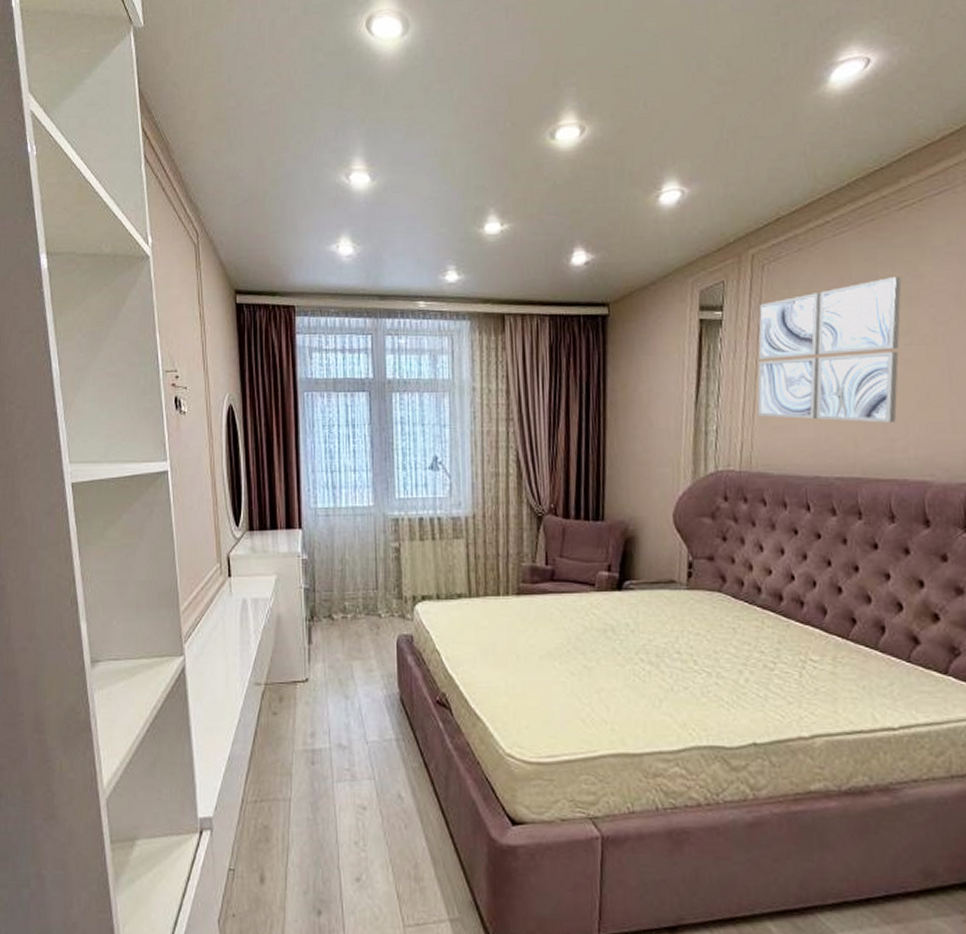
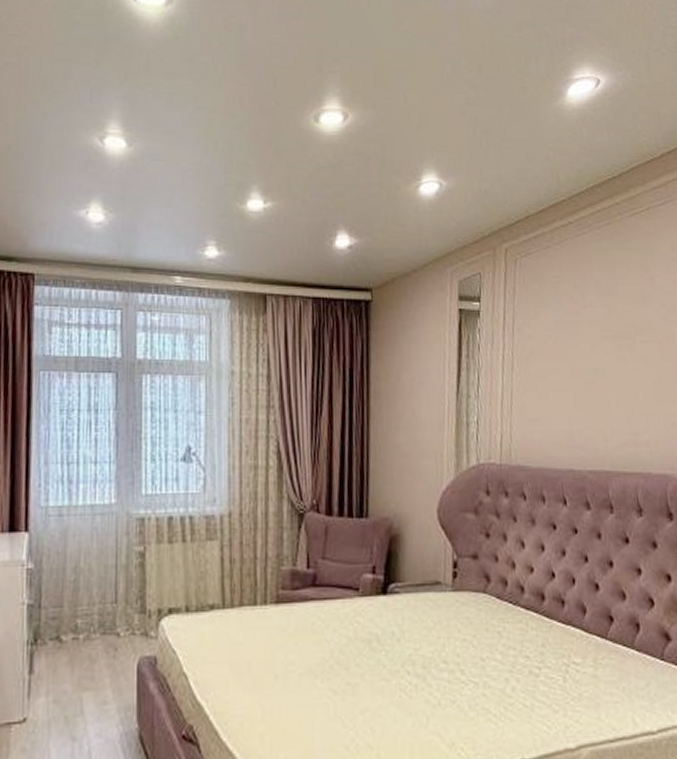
wall art: present [757,277,902,423] -> none [513,278,639,417]

